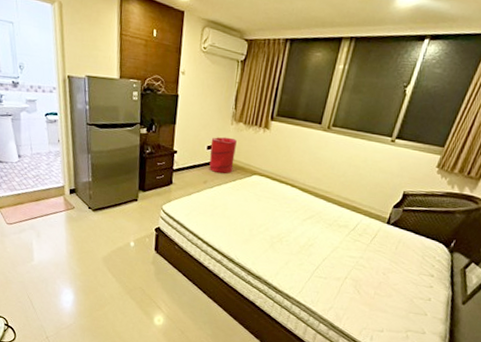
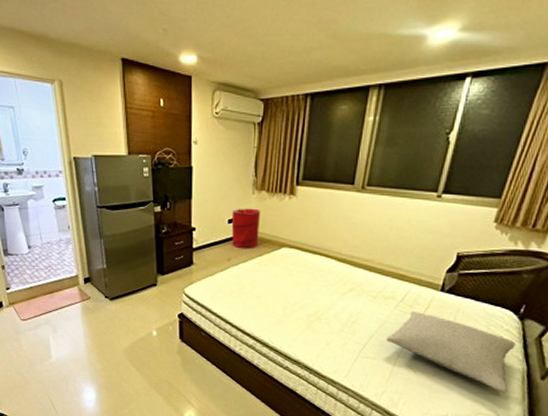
pillow: none [337,238,445,314] -> present [387,310,516,393]

